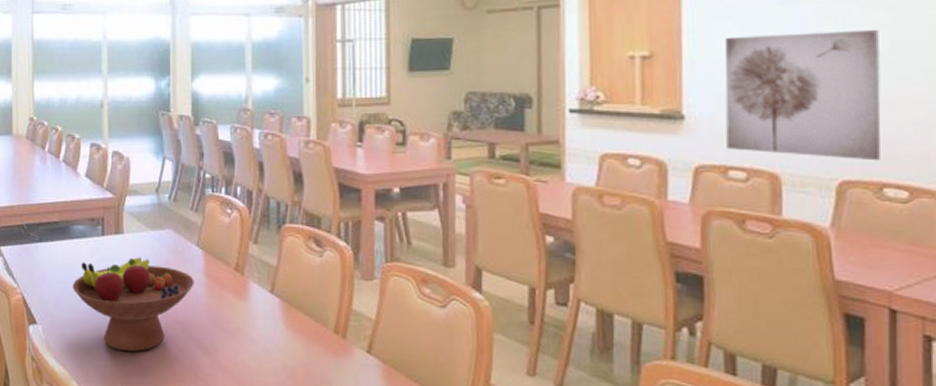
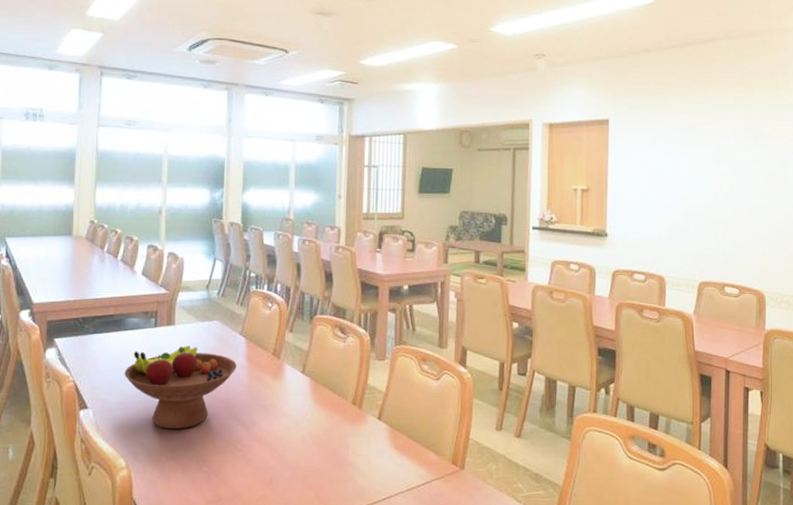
wall art: present [724,29,881,161] -> none [633,178,725,268]

